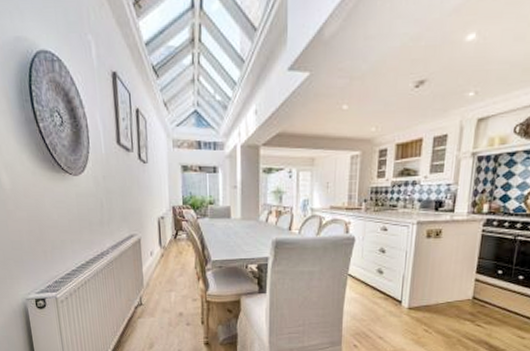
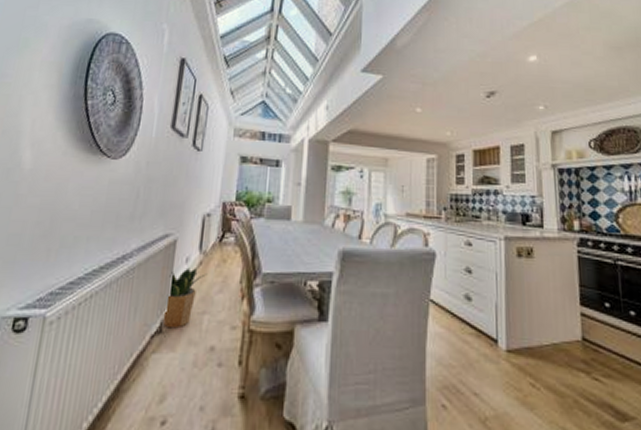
potted plant: none [140,259,169,302] -> present [162,267,208,329]

